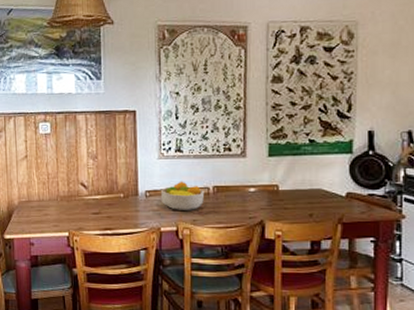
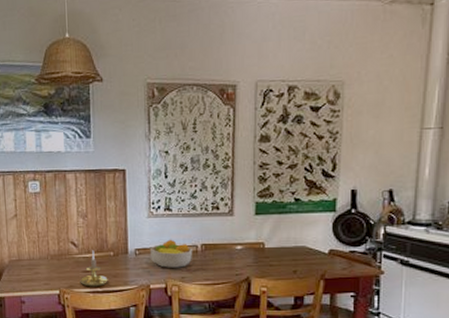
candle holder: none [89,192,118,229] -> present [80,250,108,287]

